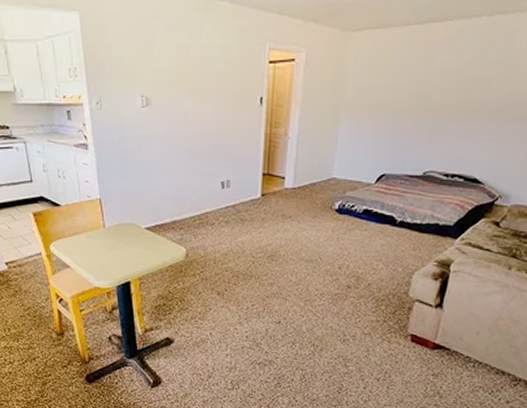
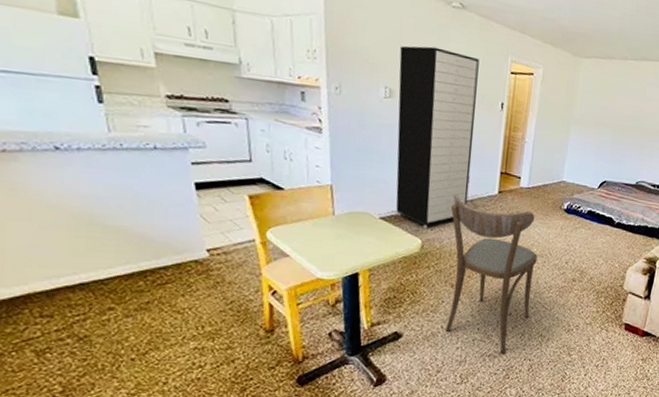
storage cabinet: none [153,46,234,237] -> present [396,45,479,229]
dining chair: none [212,200,307,362] -> present [445,194,538,354]

